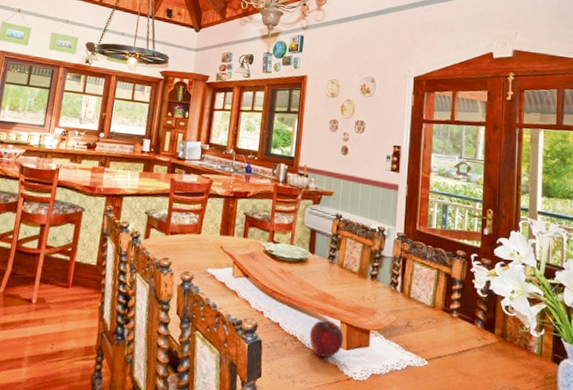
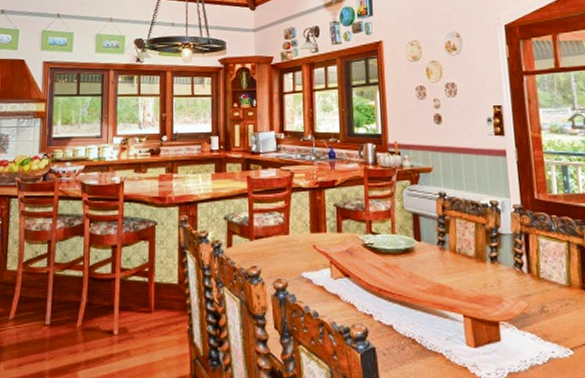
fruit: present [309,320,344,358] -> none [429,316,470,359]

